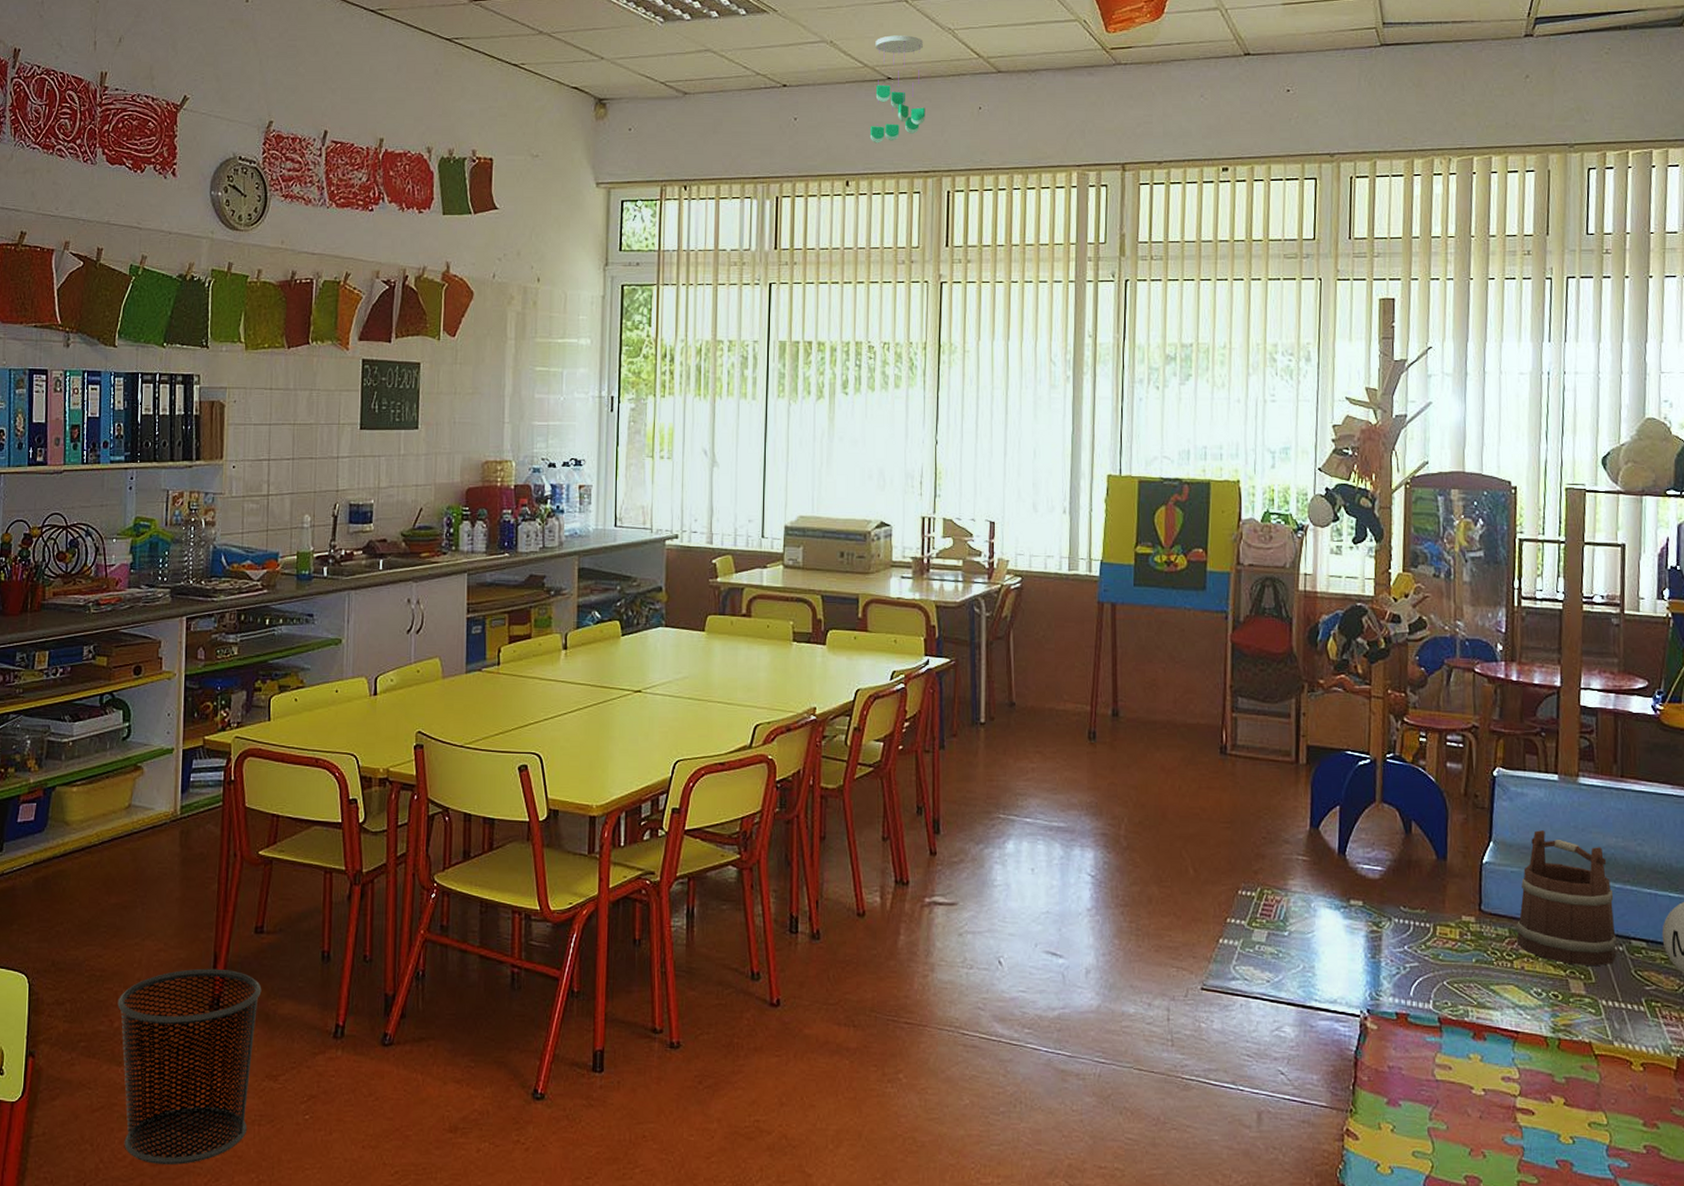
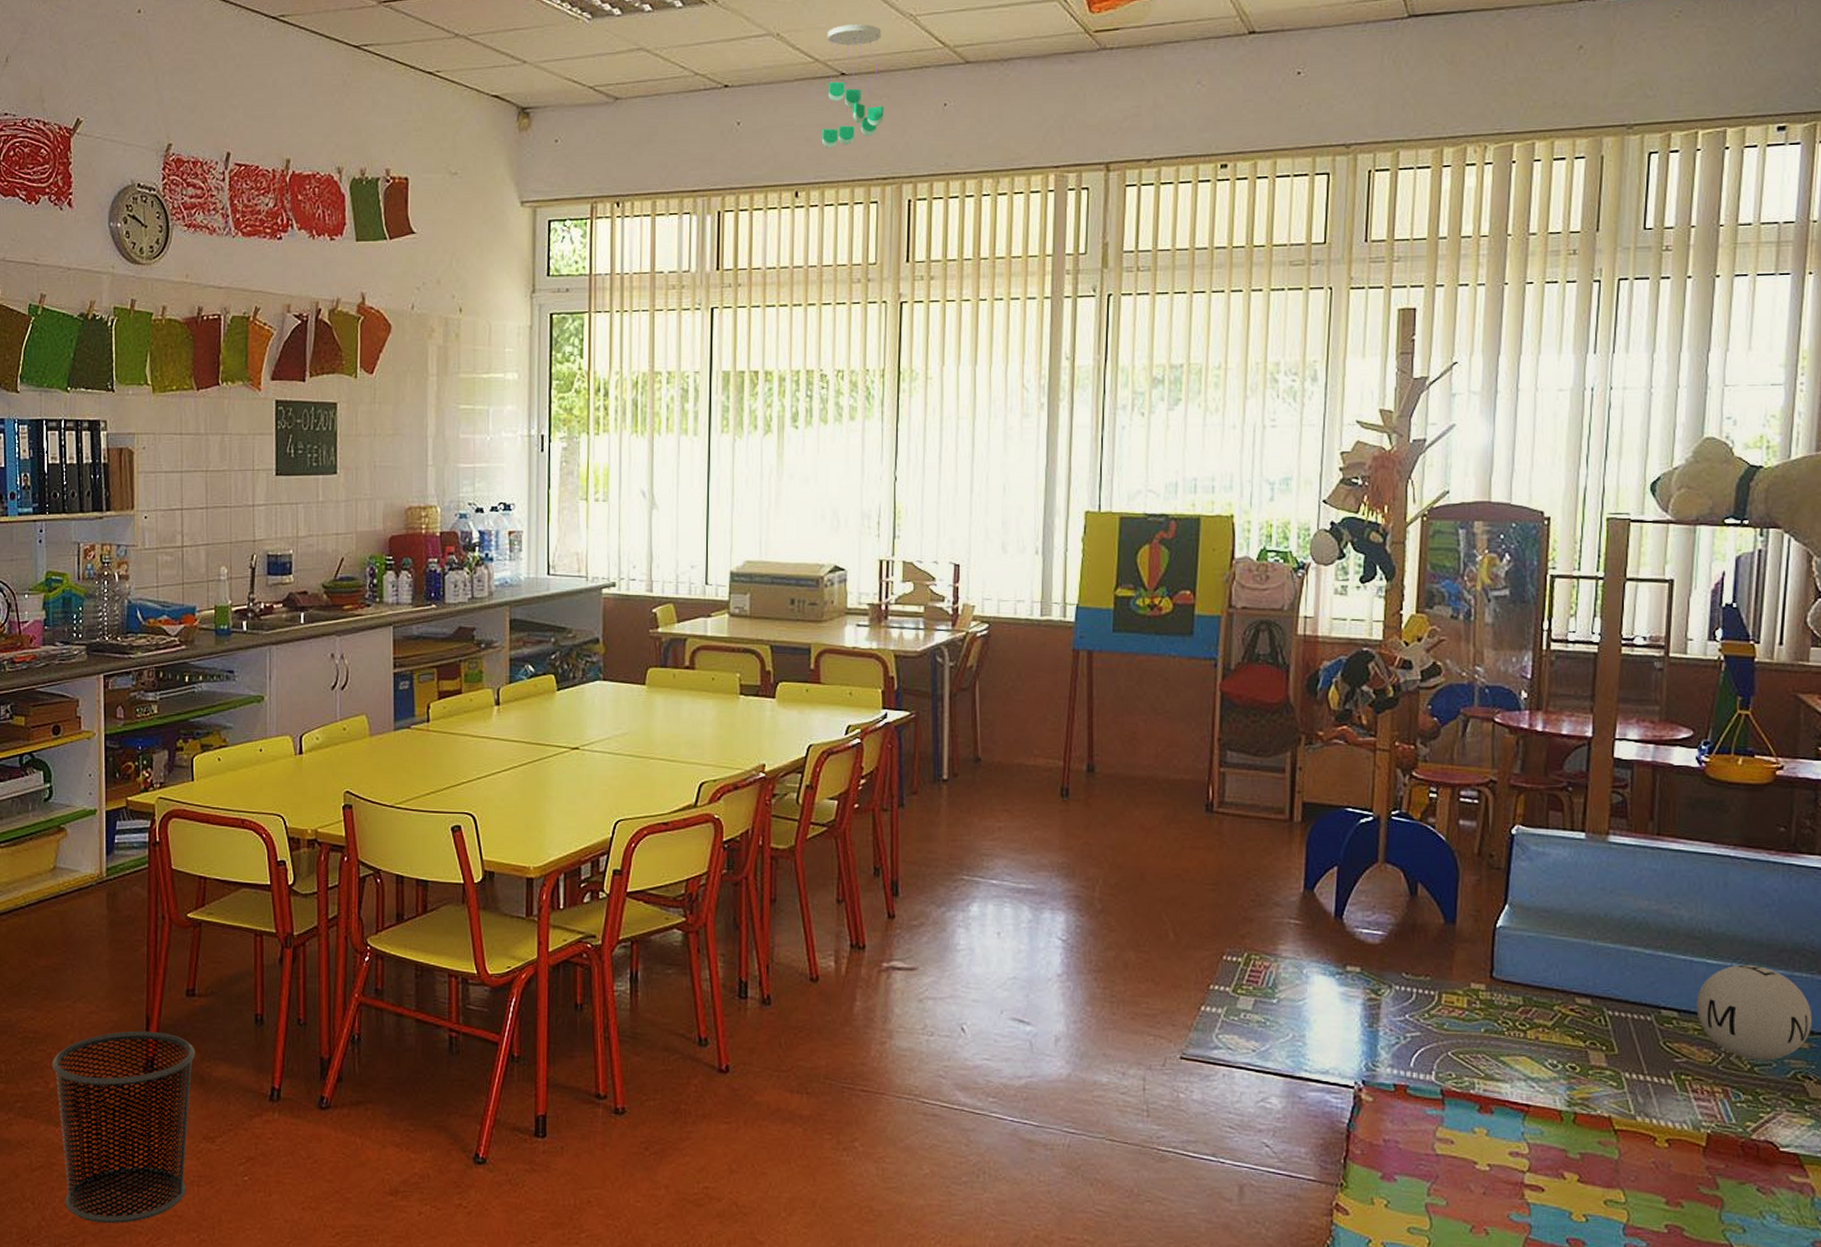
bucket: present [1516,830,1618,966] -> none [1531,892,1645,1036]

